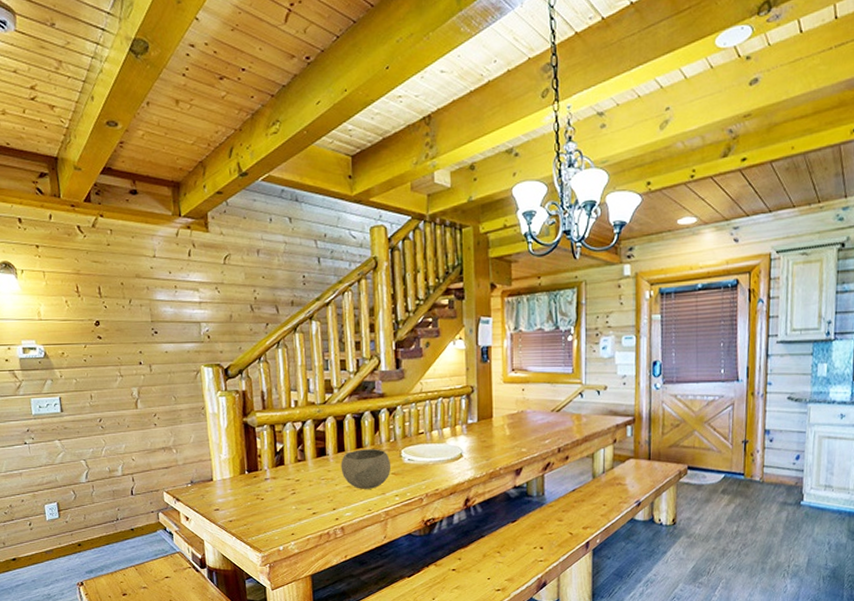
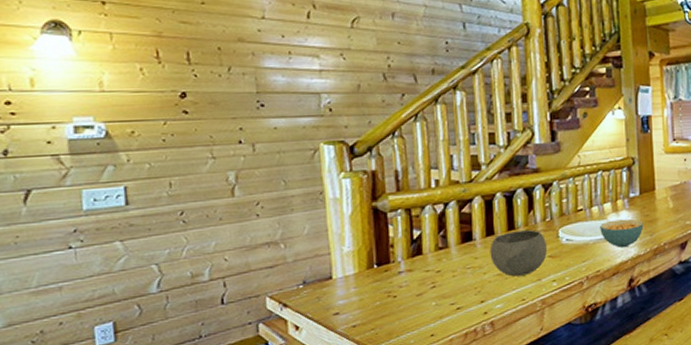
cereal bowl: none [439,443,480,469] -> present [600,218,644,247]

